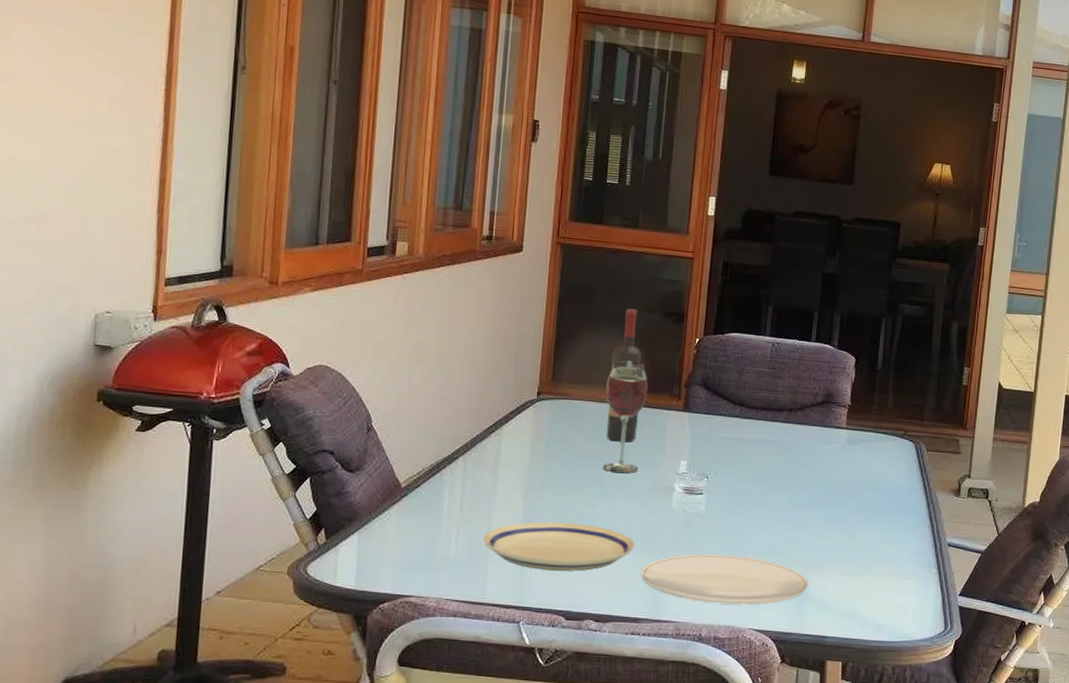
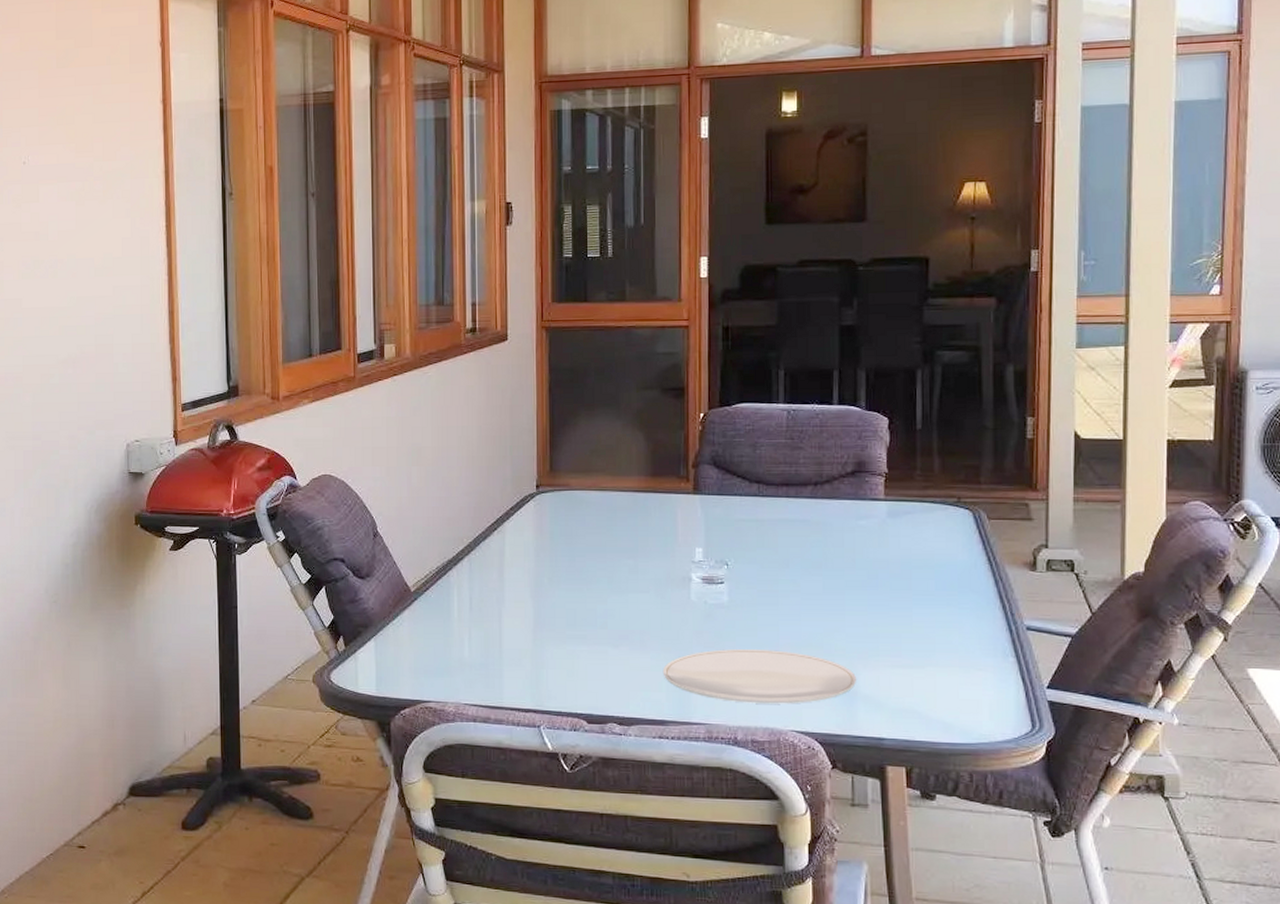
plate: present [483,521,635,571] -> none [495,620,654,672]
wineglass: present [603,360,649,473] -> none [607,444,653,564]
wine bottle: present [606,308,643,442] -> none [611,388,645,532]

